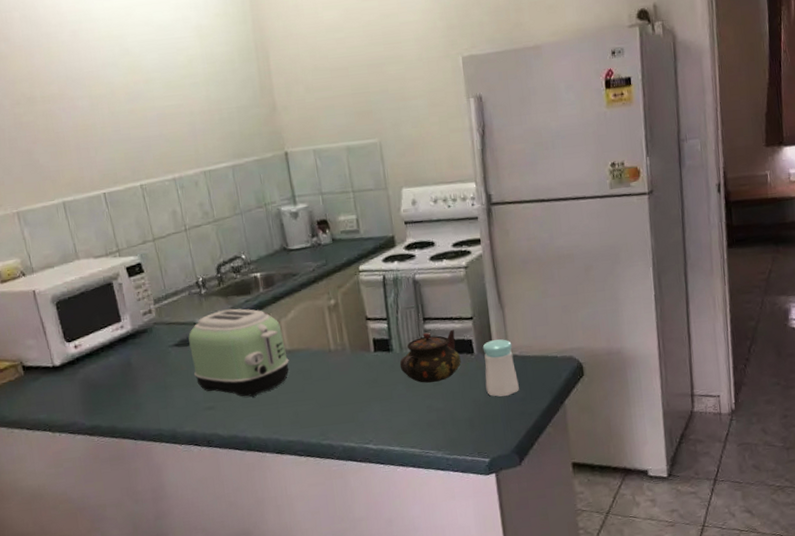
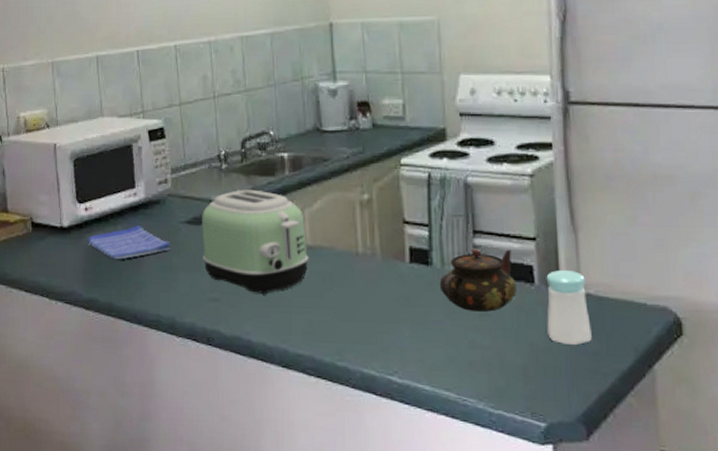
dish towel: none [81,354,164,388] -> present [87,226,171,260]

